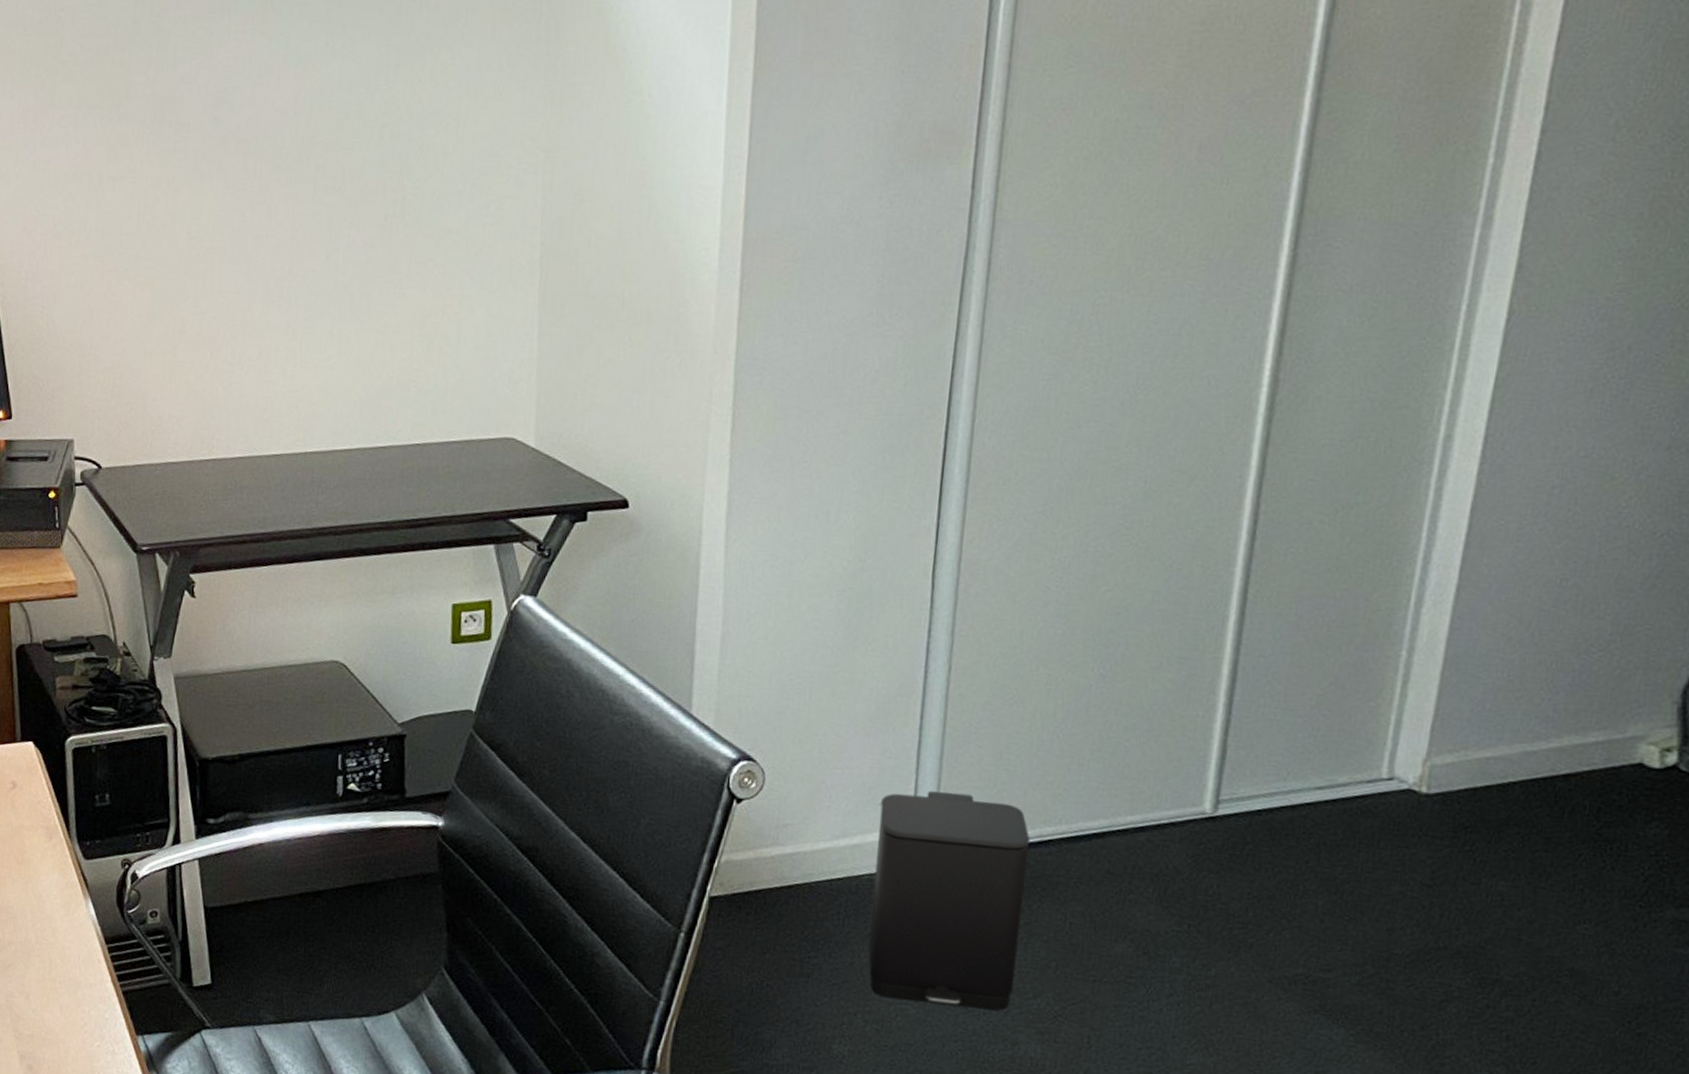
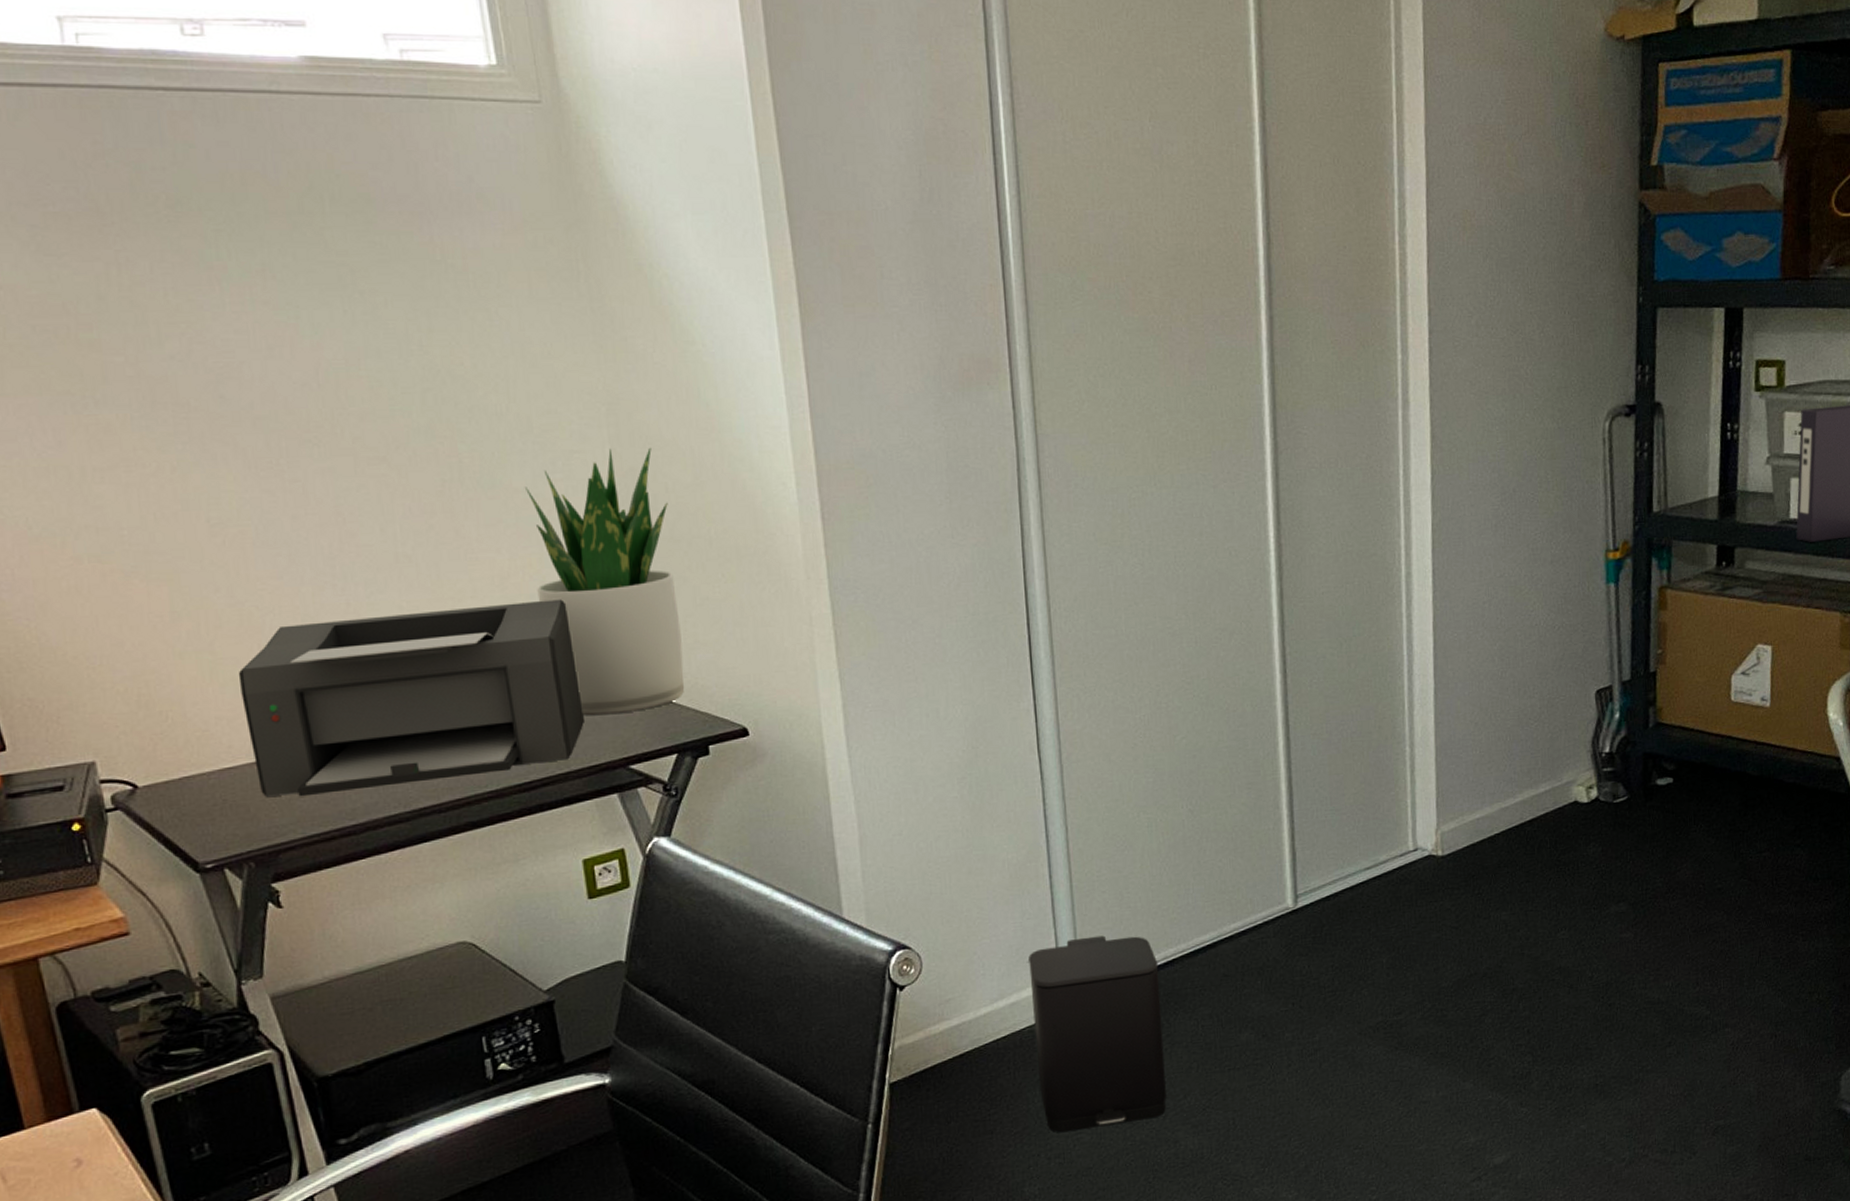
printer: none [191,338,477,505] -> present [238,599,584,797]
planter: none [452,196,588,466] -> present [525,447,685,716]

